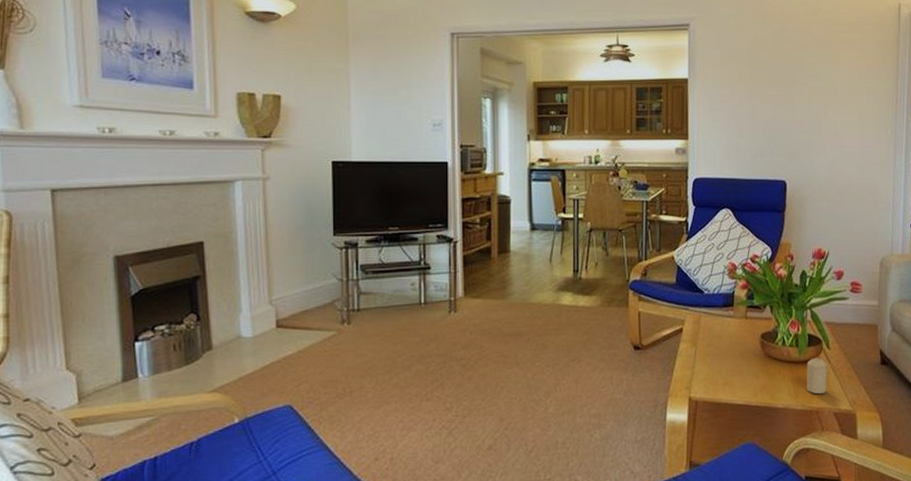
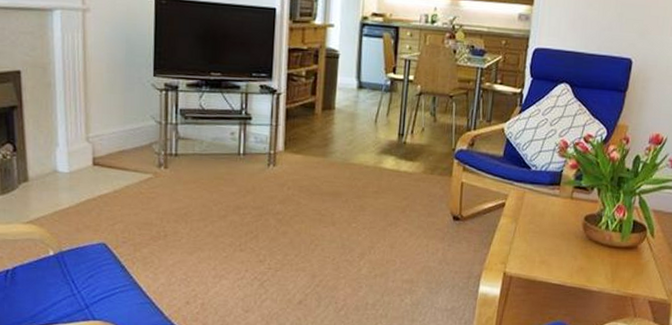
candle: present [806,357,827,395] -> none [624,244,649,282]

